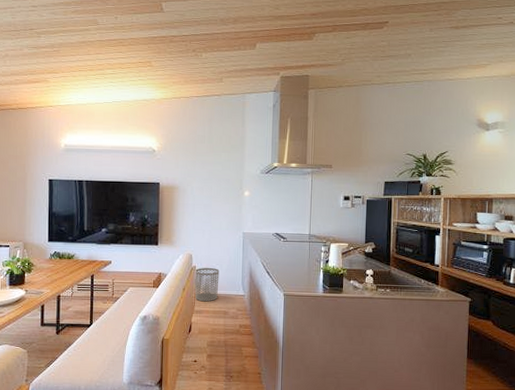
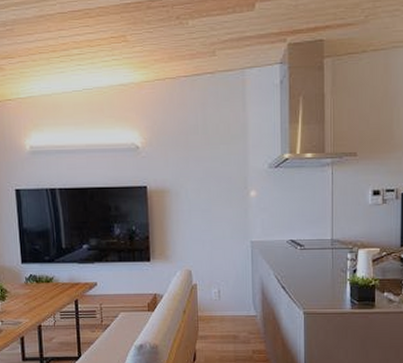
waste bin: present [194,268,220,302] -> none [196,285,226,325]

